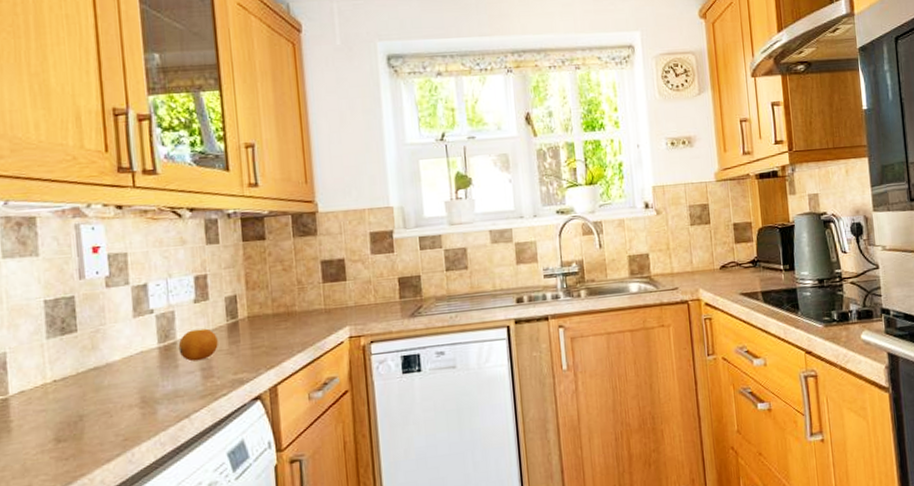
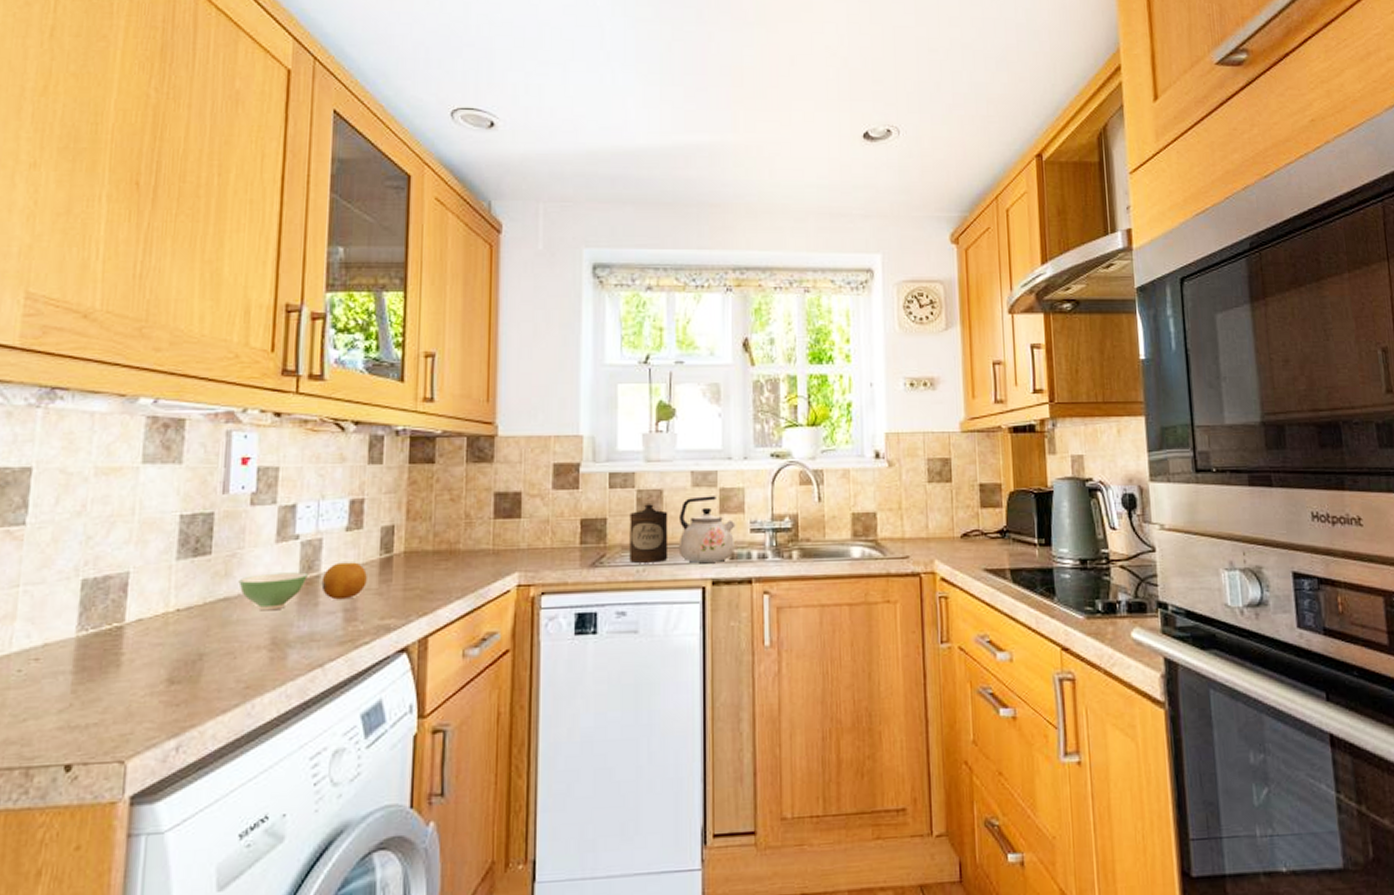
bowl: none [105,340,166,376] -> present [238,572,308,611]
canister: none [440,260,476,311] -> present [629,504,668,563]
kettle: none [482,250,532,307] -> present [678,496,736,563]

